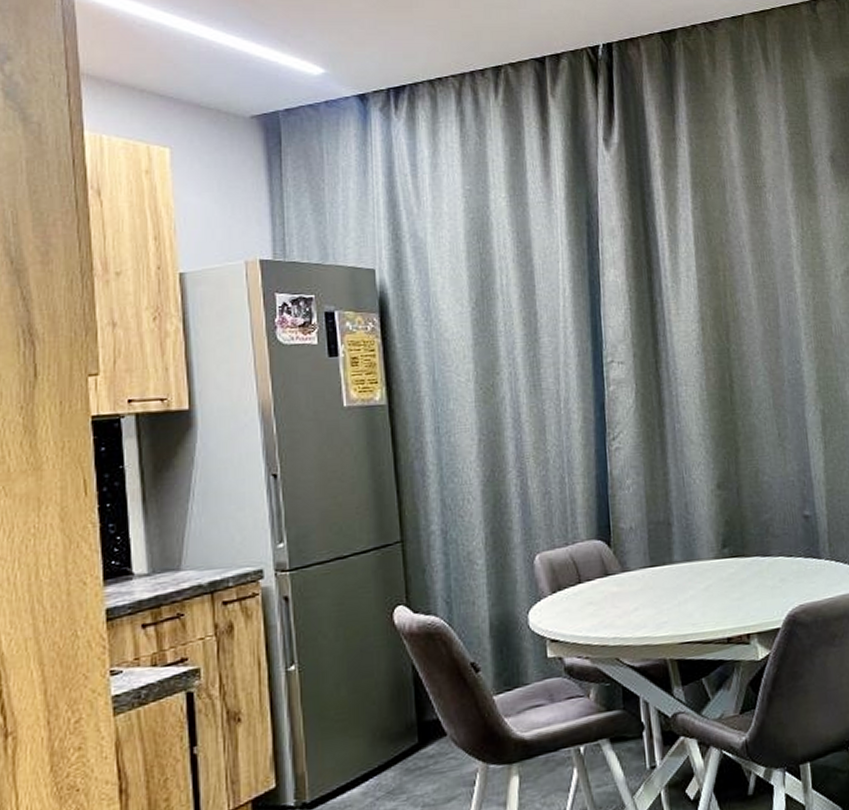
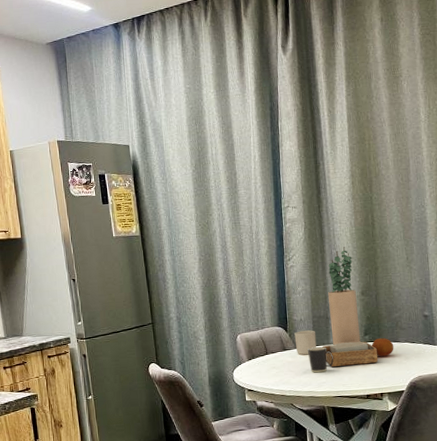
mug: none [621,543,654,582] -> present [294,330,317,355]
mug: none [640,567,679,609] -> present [307,347,334,373]
napkin holder: none [662,556,743,598] -> present [322,341,379,367]
vase: none [669,419,717,564] -> present [327,247,361,345]
fruit: none [732,550,764,580] -> present [371,337,394,357]

